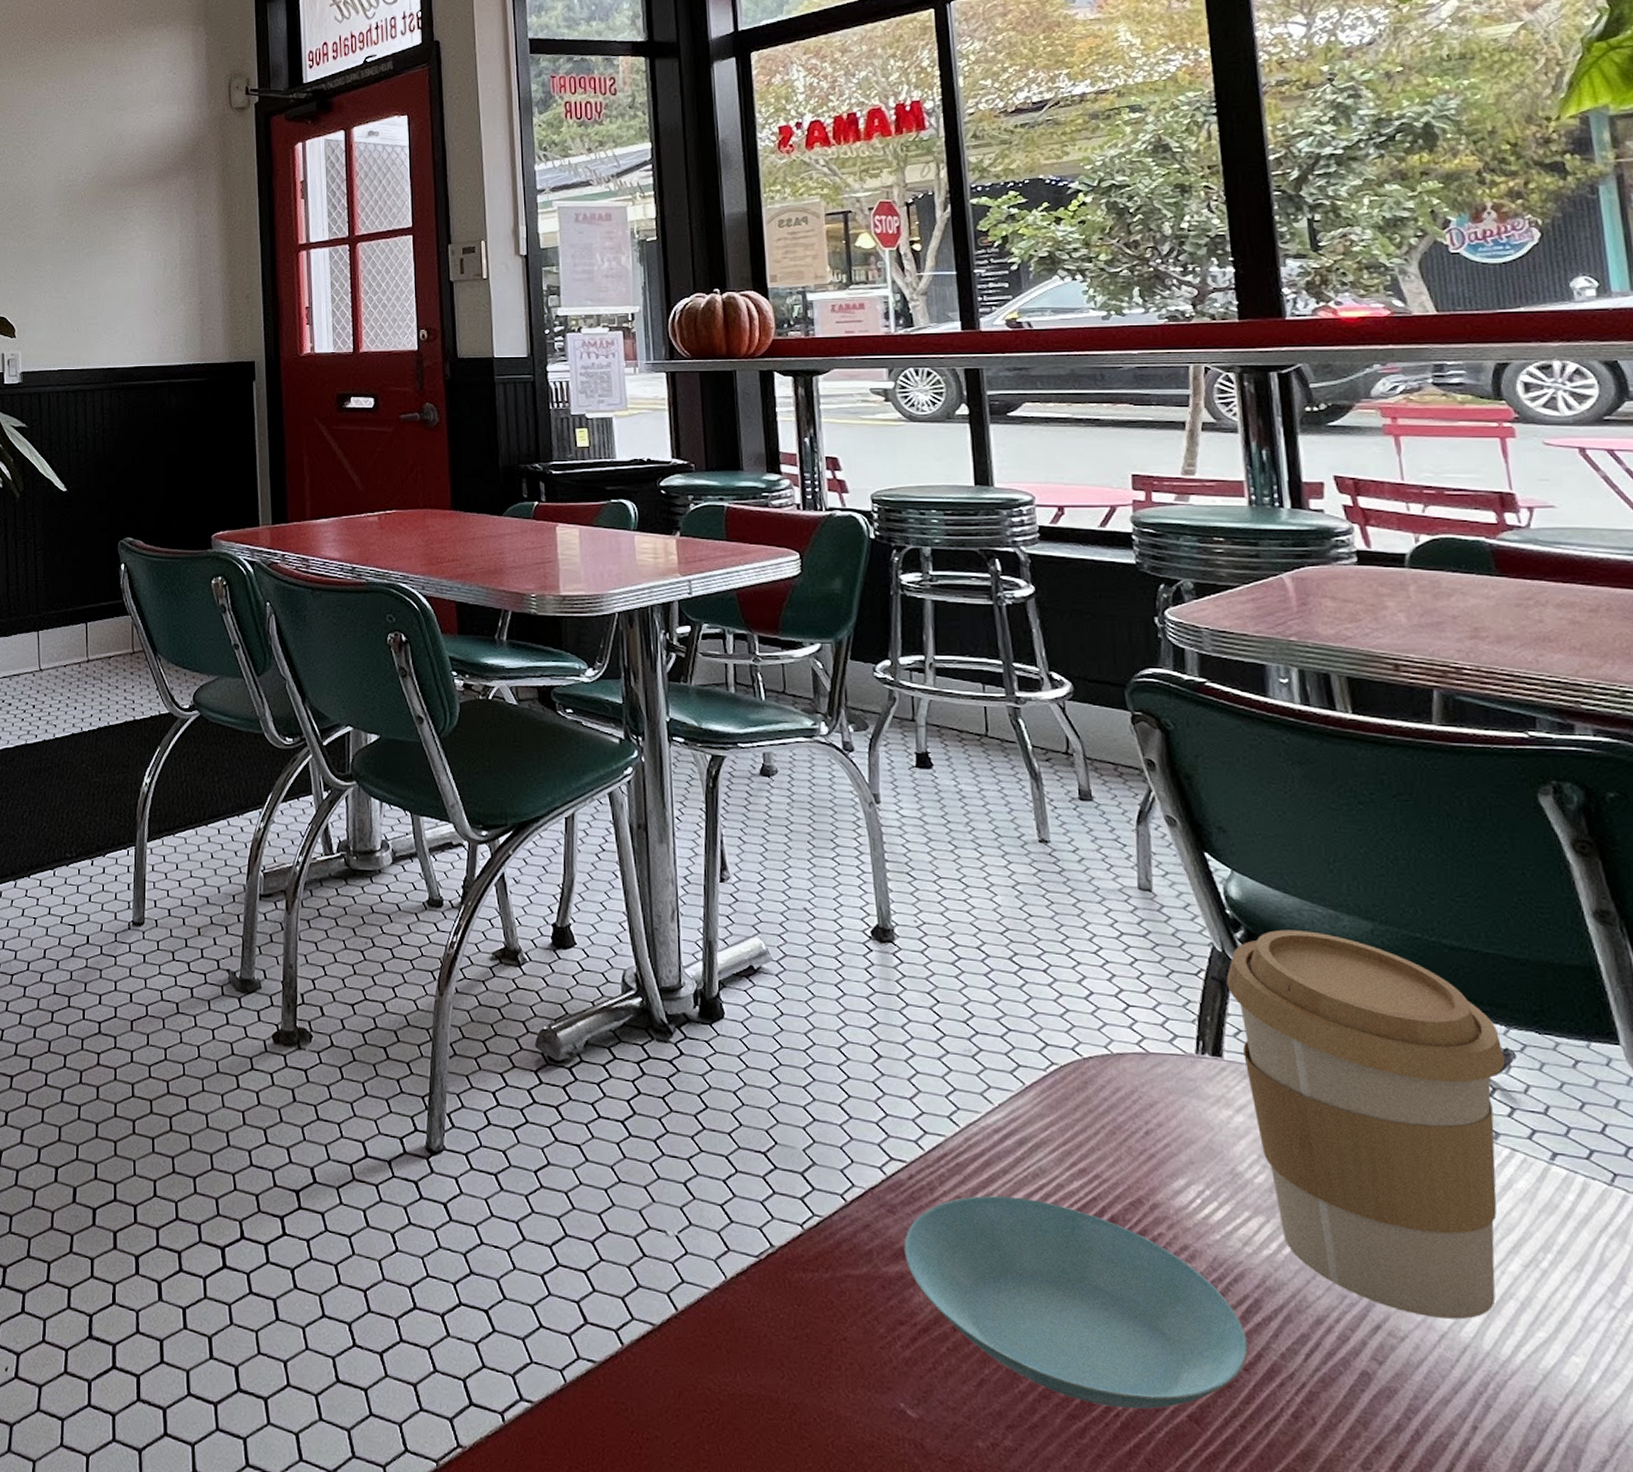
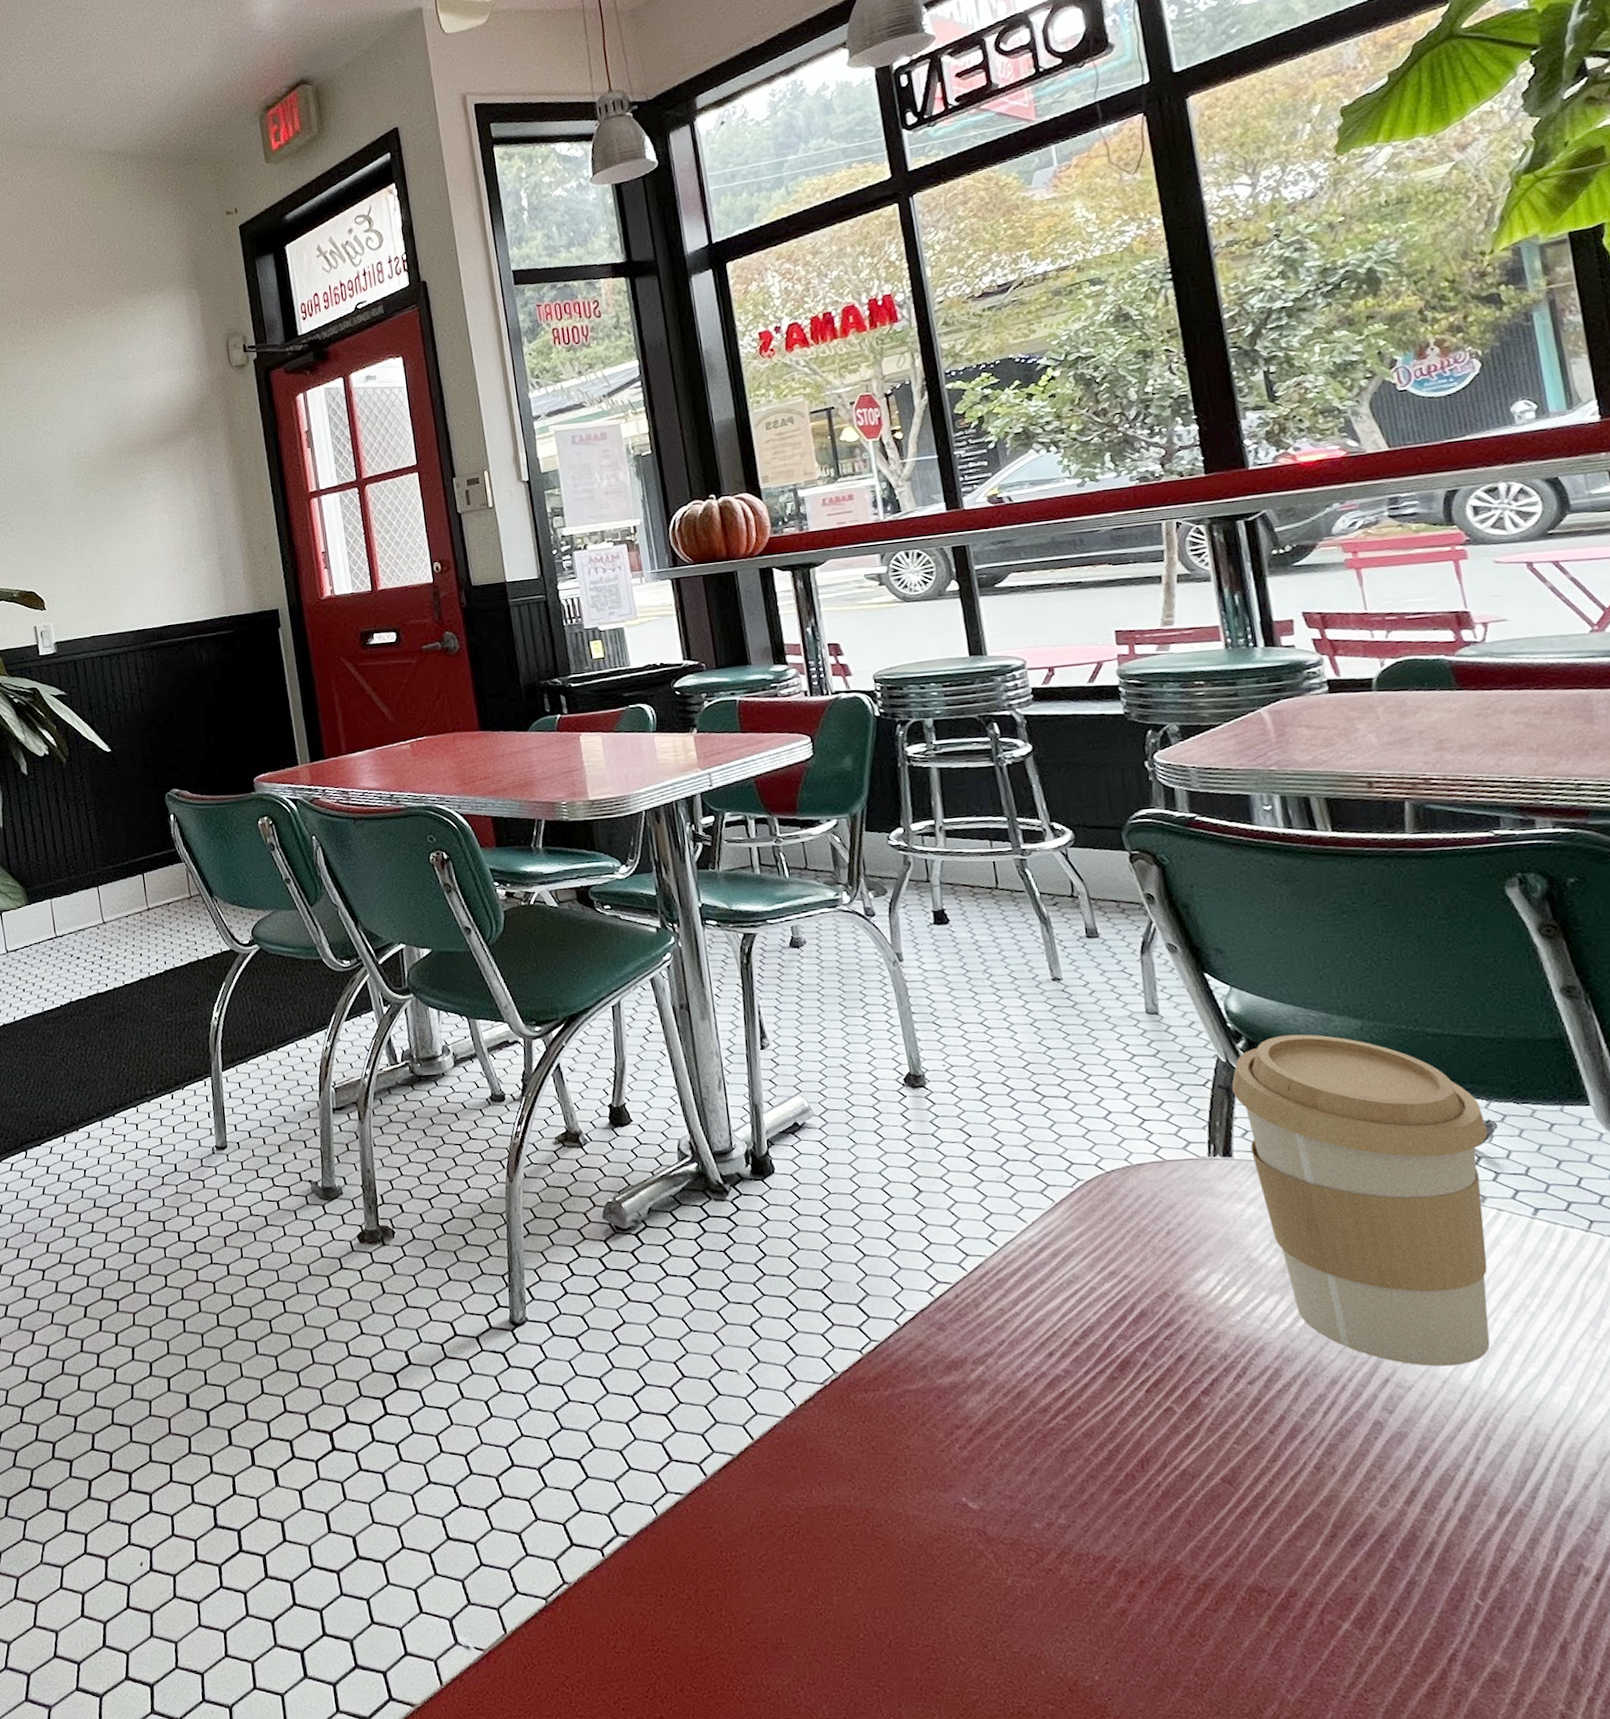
saucer: present [904,1195,1249,1410] -> none [955,1303,1273,1479]

